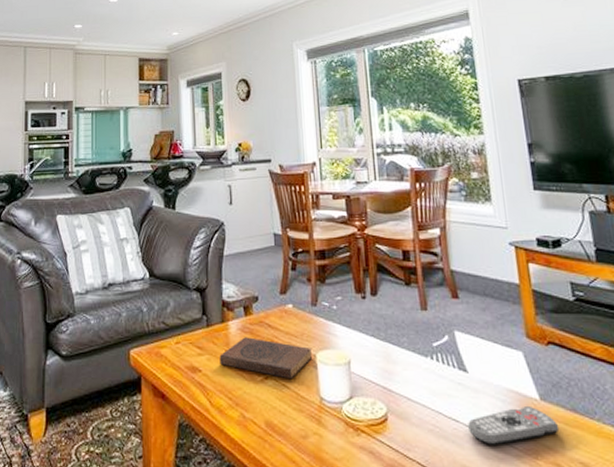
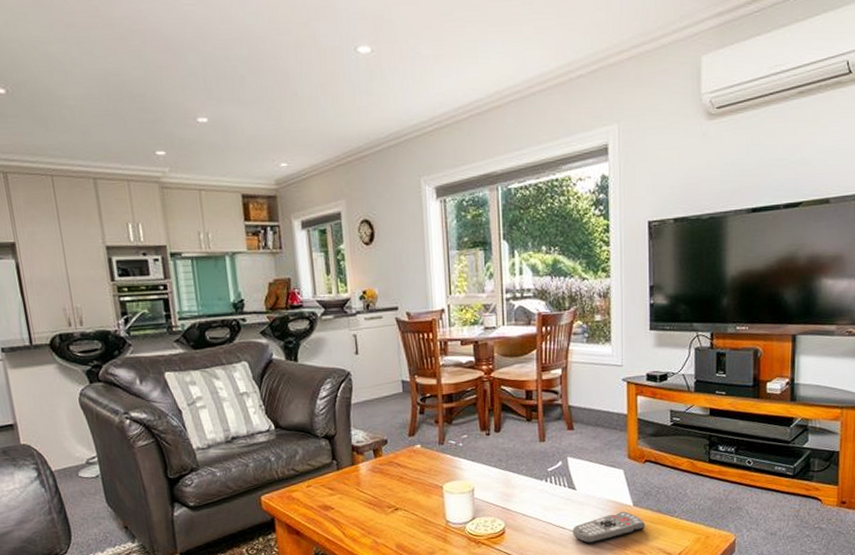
book: present [219,337,313,379] -> none [351,476,440,509]

